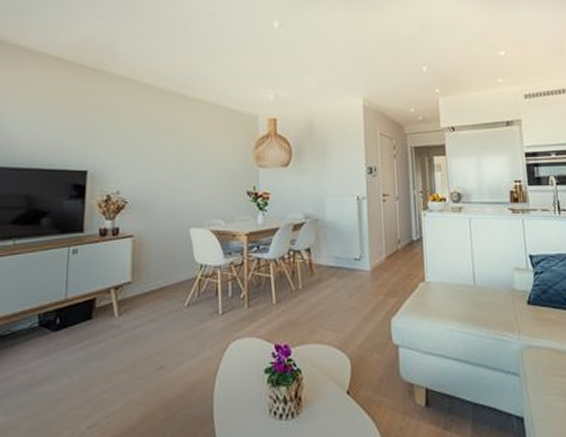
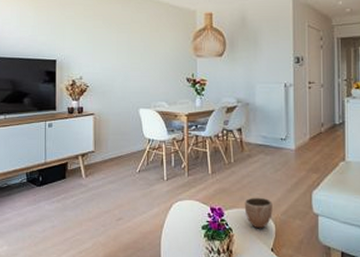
decorative bowl: none [315,328,347,368] -> present [244,197,273,229]

